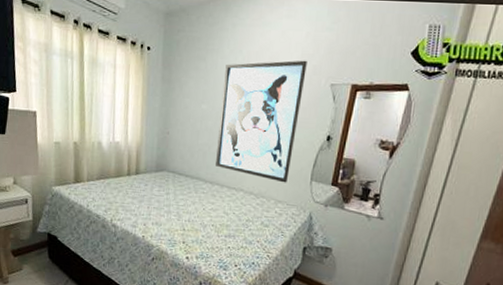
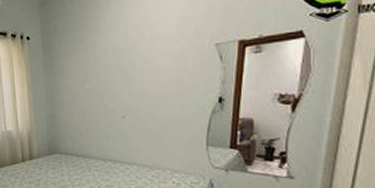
wall art: present [216,60,307,183] -> none [104,23,188,152]

